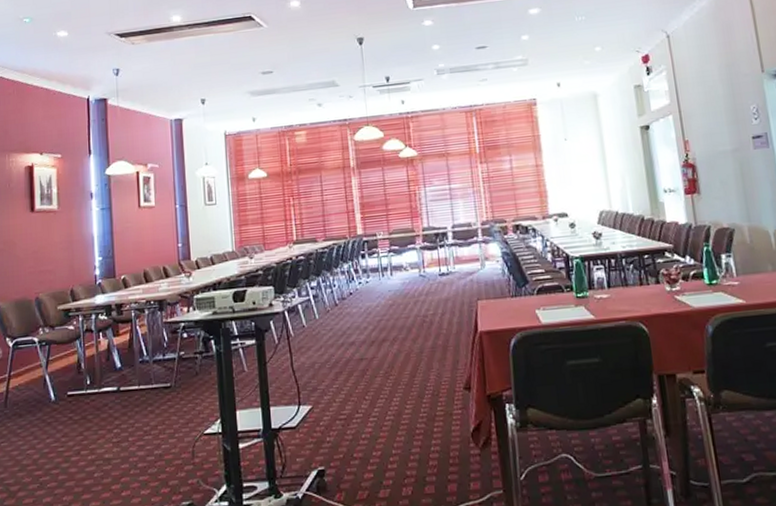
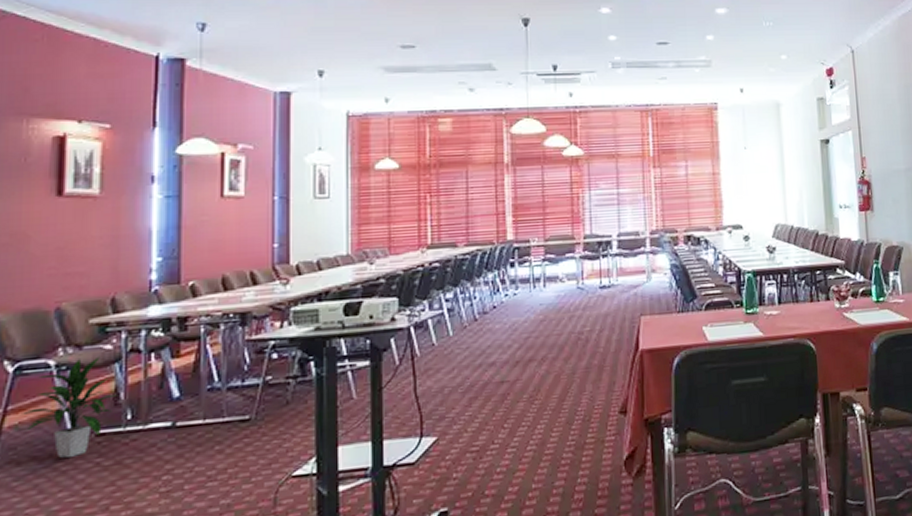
indoor plant: none [18,334,79,412] -> present [18,356,116,458]

